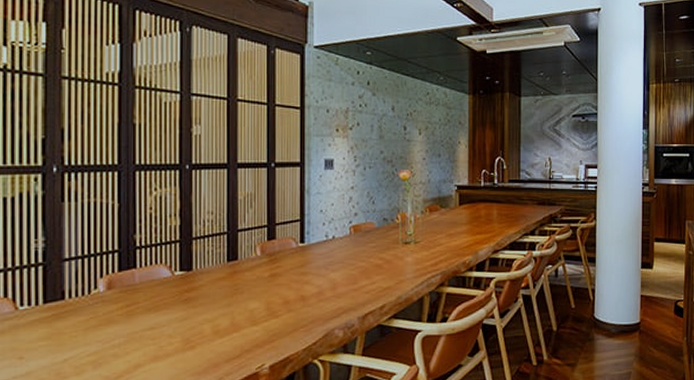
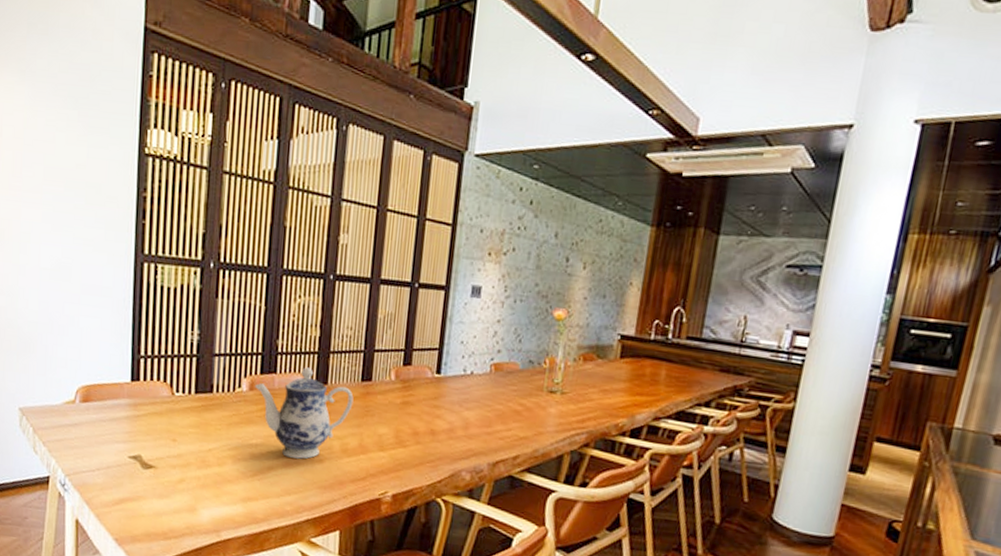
teapot: none [112,257,221,351] -> present [254,367,354,459]

